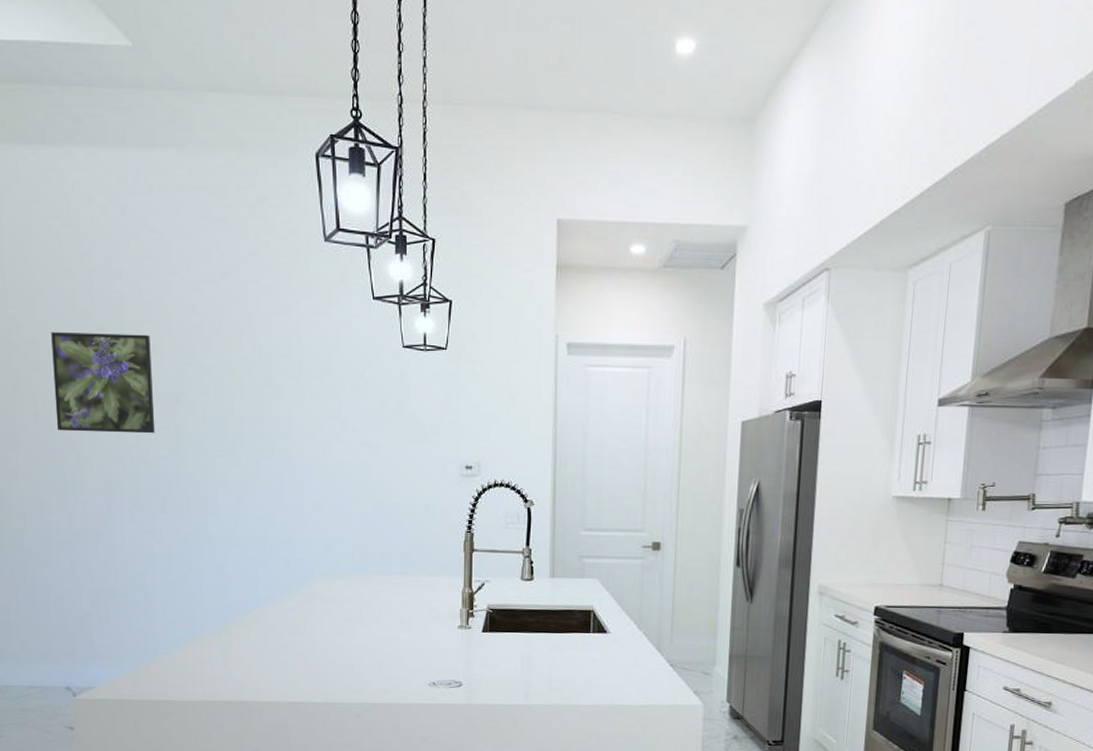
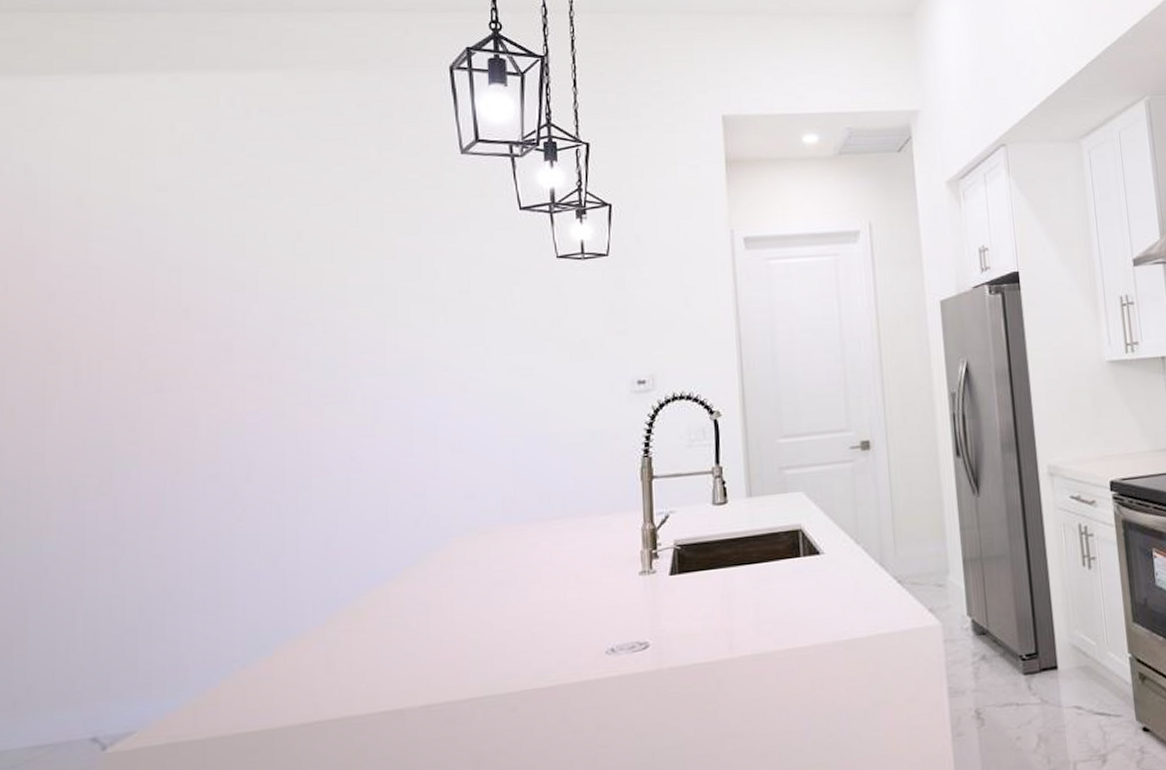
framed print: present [51,332,155,434] -> none [105,270,243,396]

